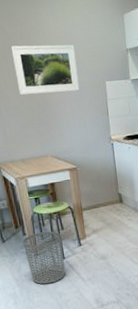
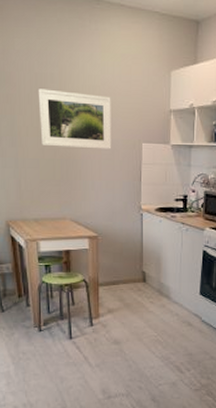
waste bin: present [23,231,66,285] -> none [25,305,72,366]

